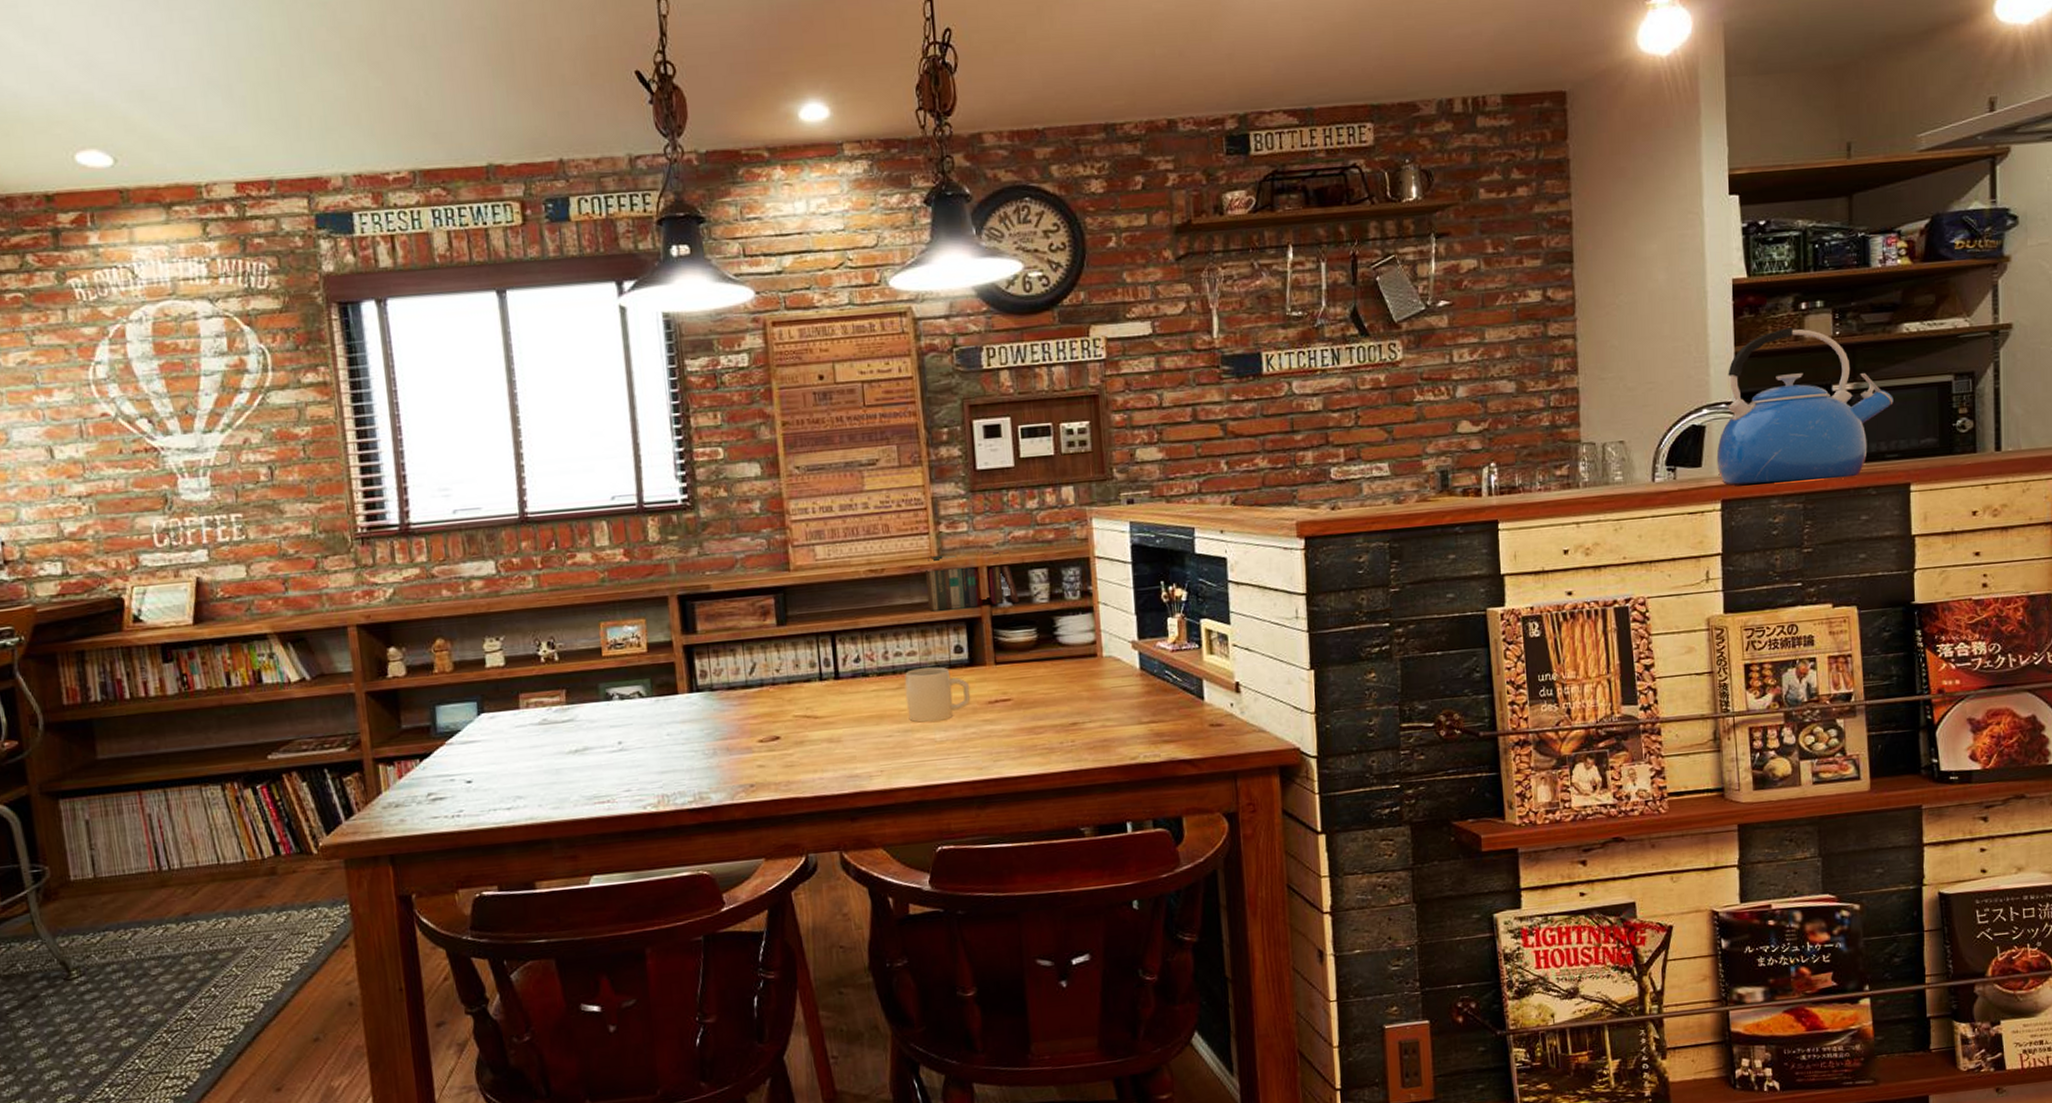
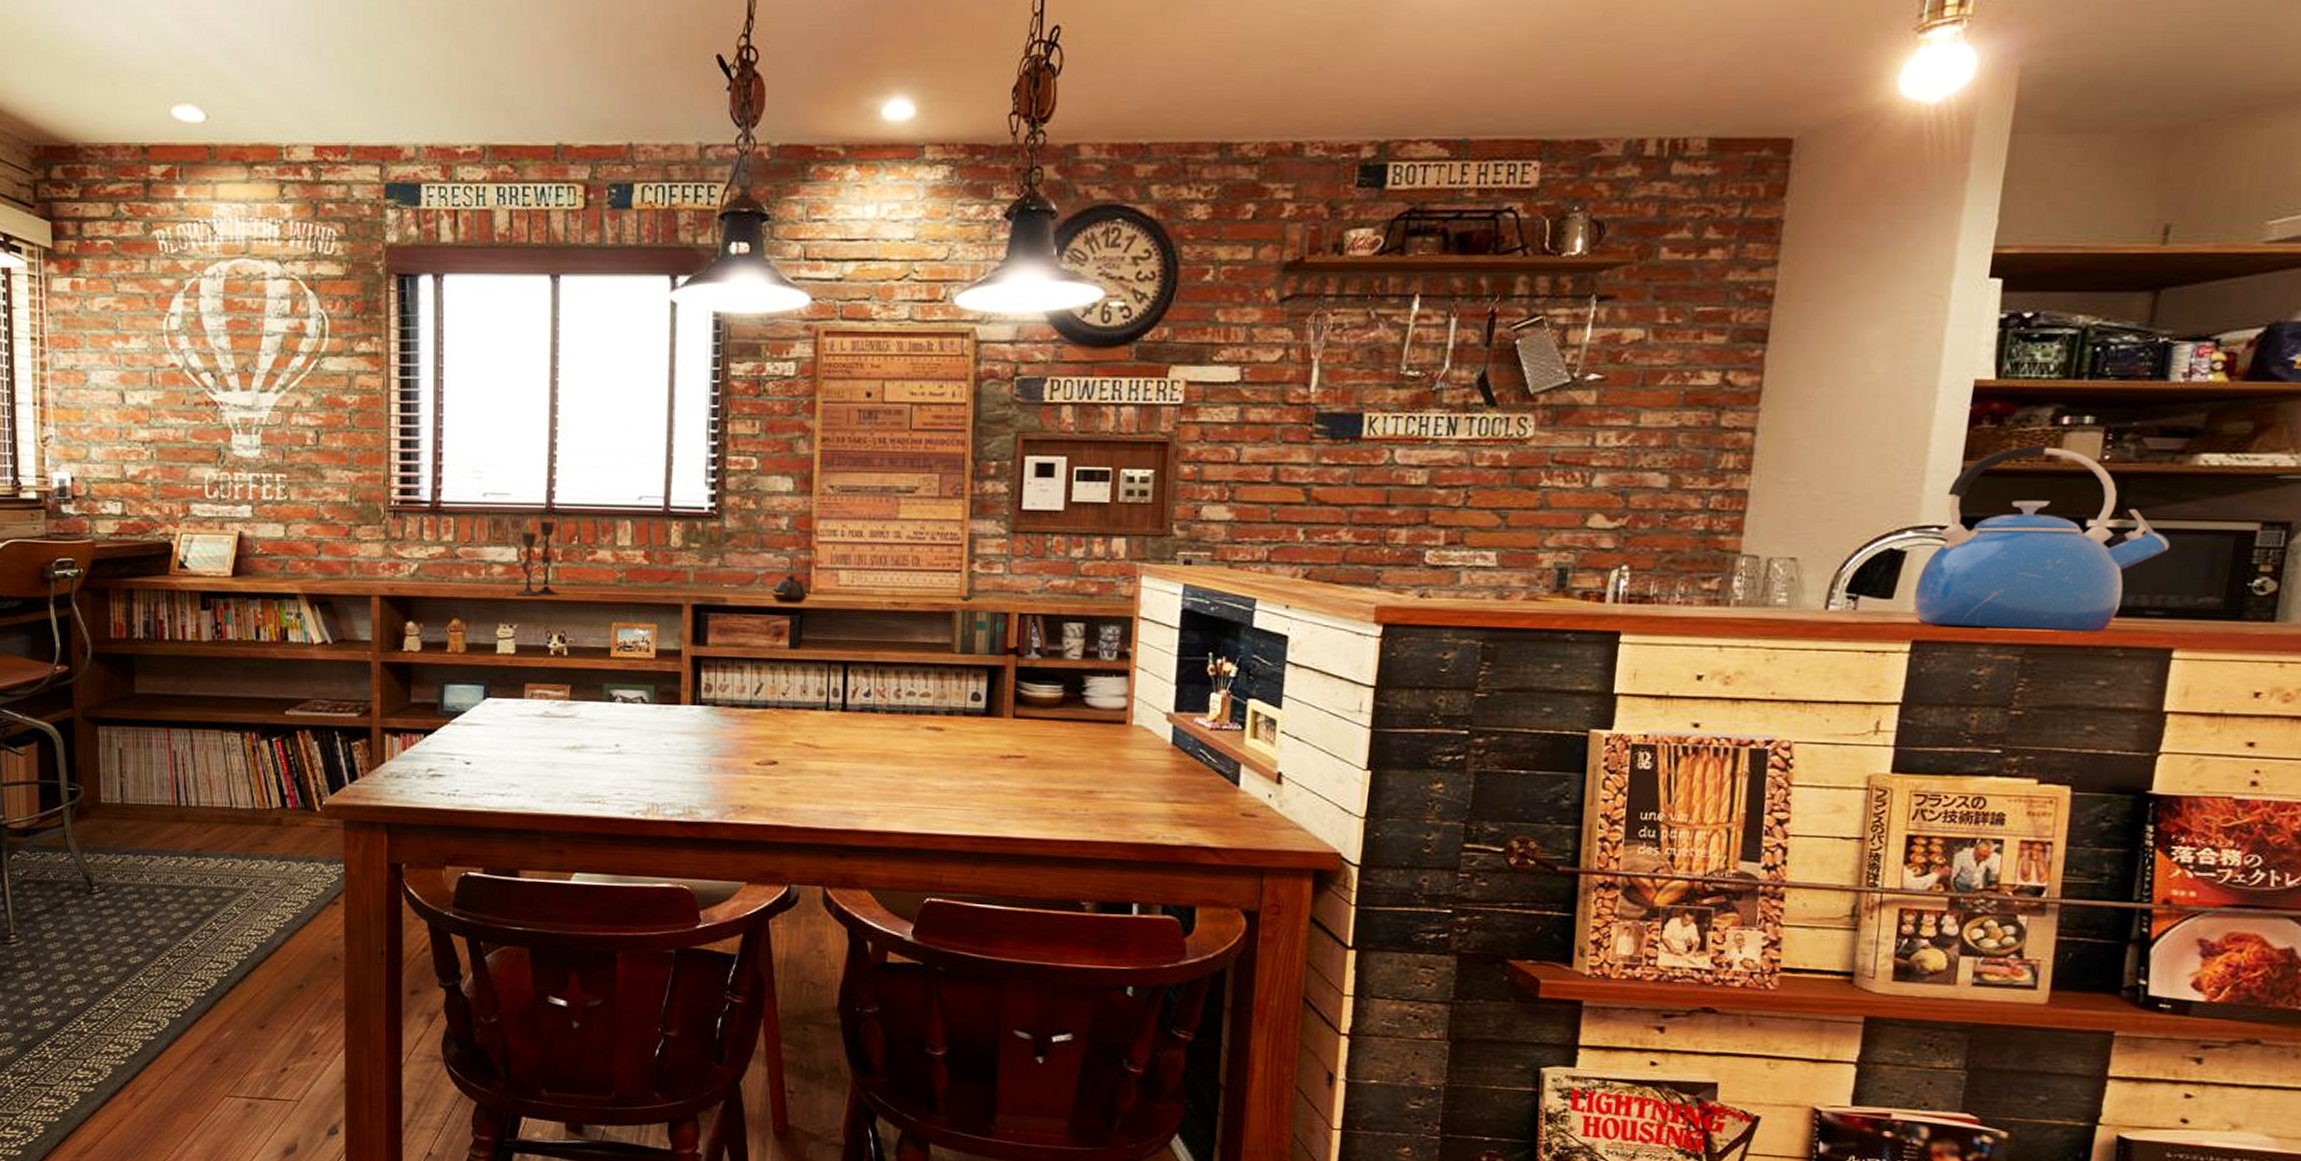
candlestick: none [498,531,545,608] -> present [516,521,561,597]
teapot: none [754,554,788,584] -> present [772,573,807,604]
mug: present [904,667,971,724] -> none [912,711,983,770]

